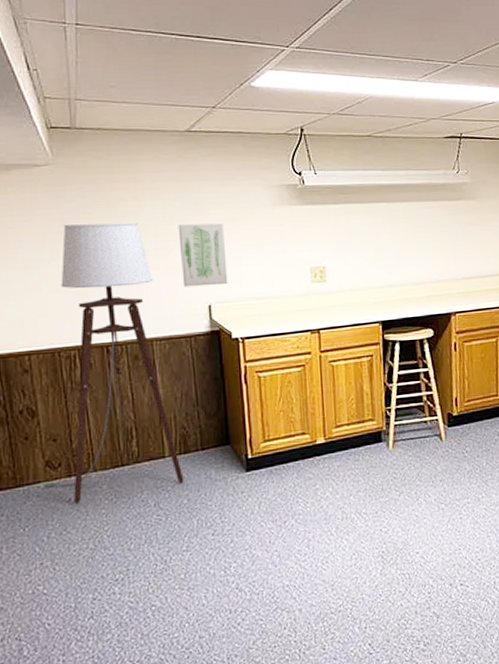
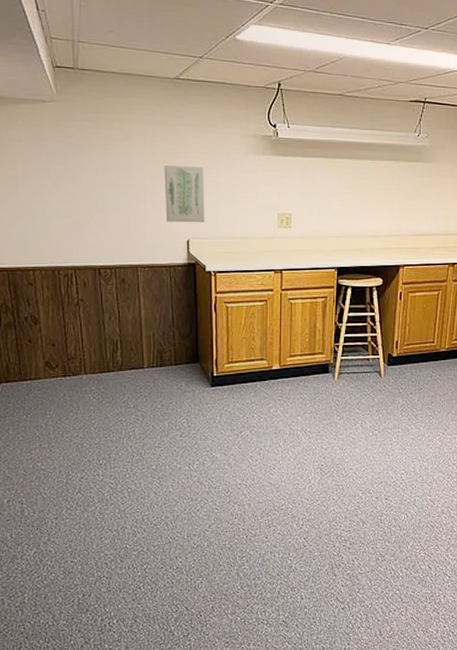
floor lamp: present [41,222,184,503] -> none [41,158,159,399]

